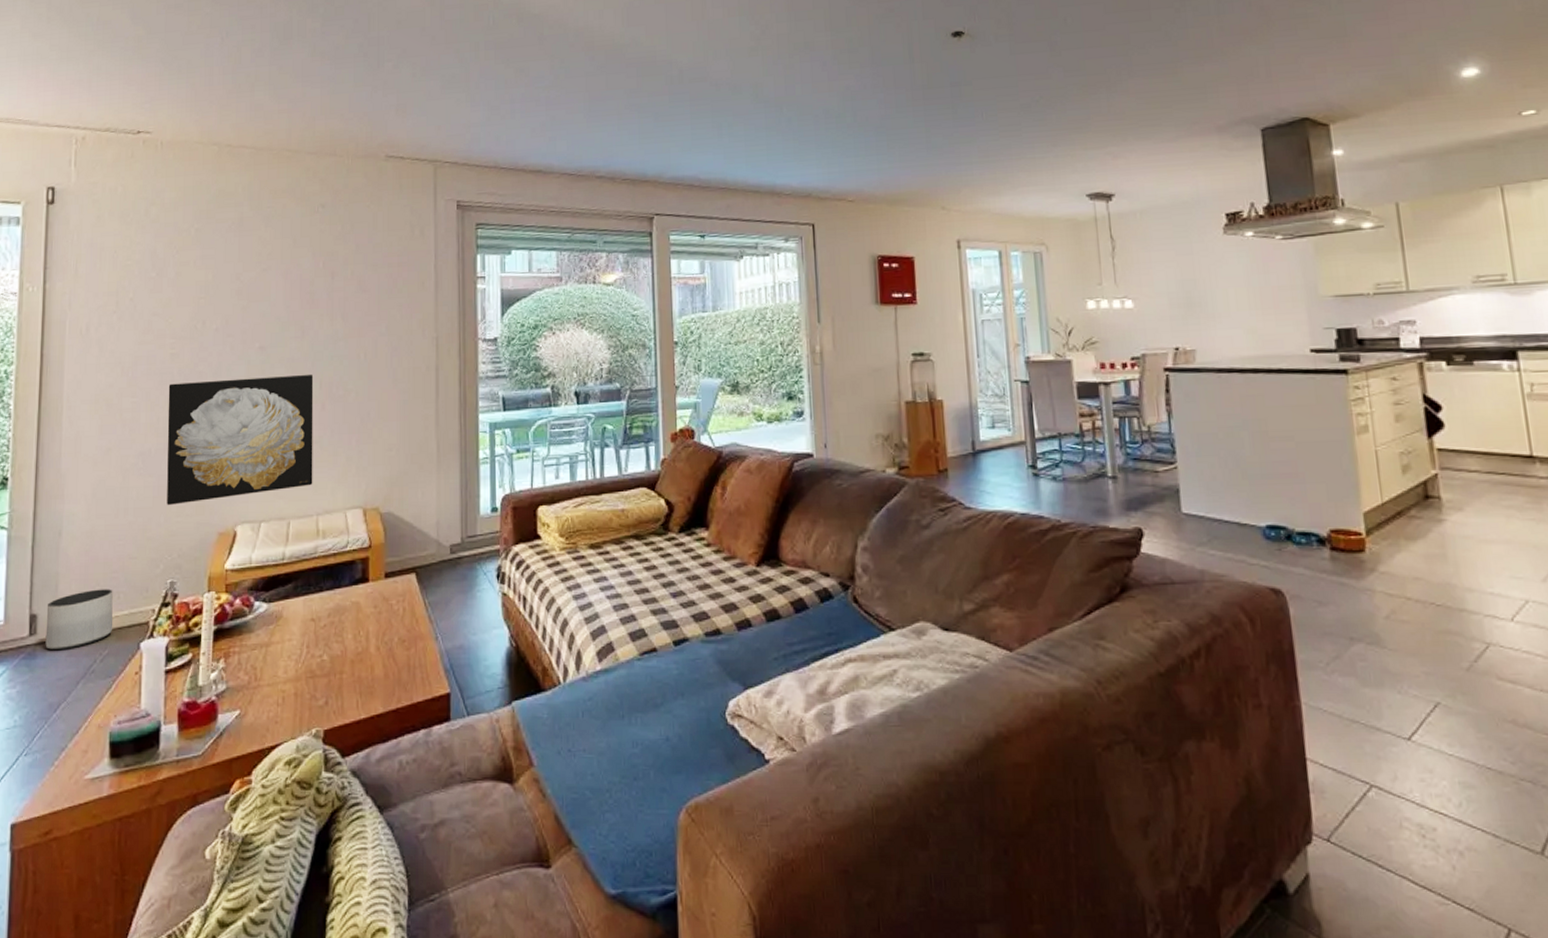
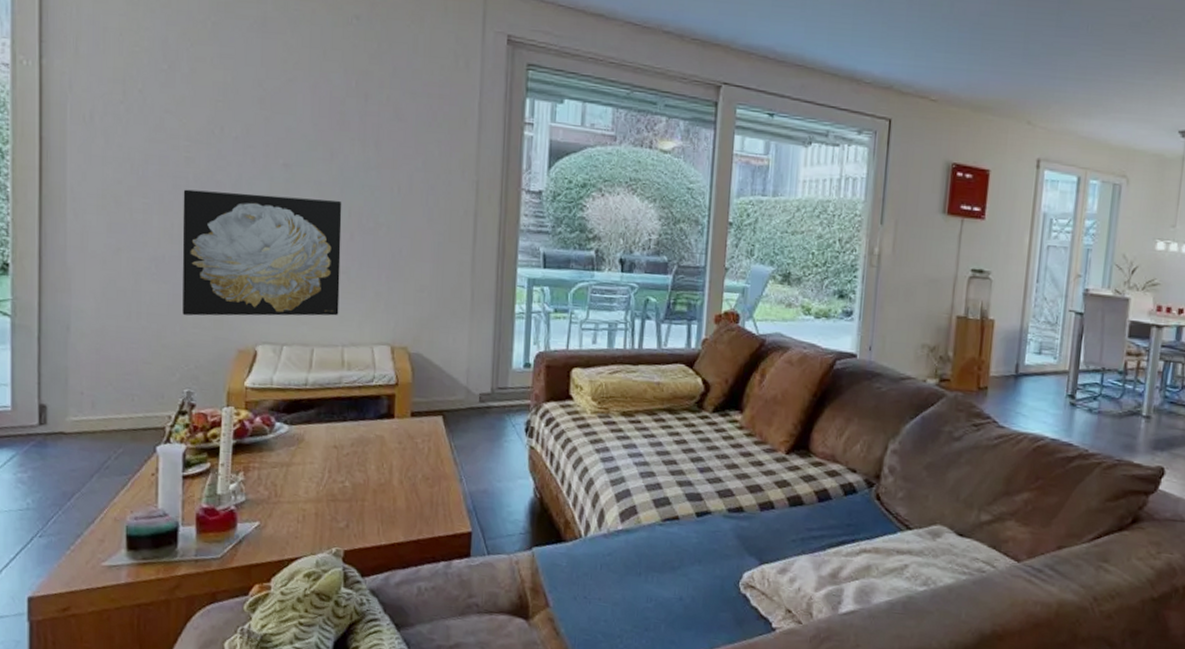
planter: present [45,589,113,651] -> none [56,388,128,443]

